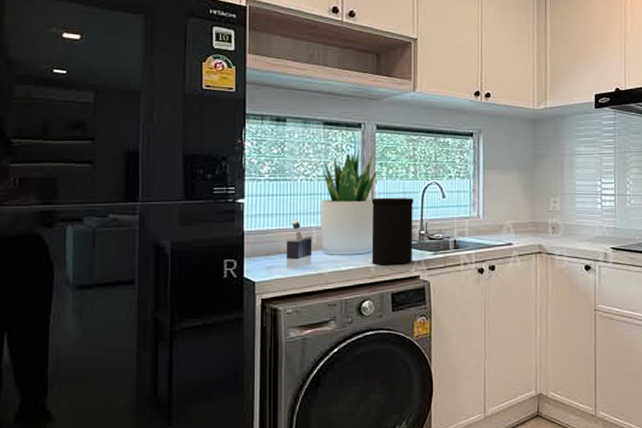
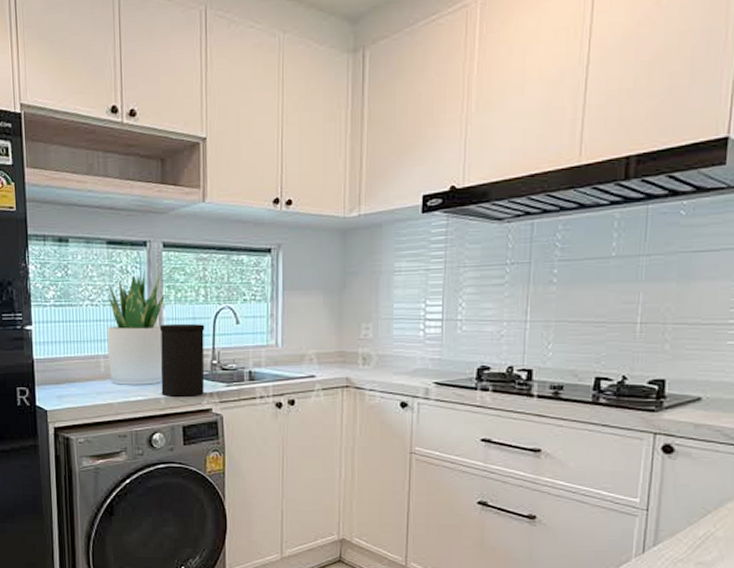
perfume bottle: present [286,219,312,269] -> none [75,347,101,398]

